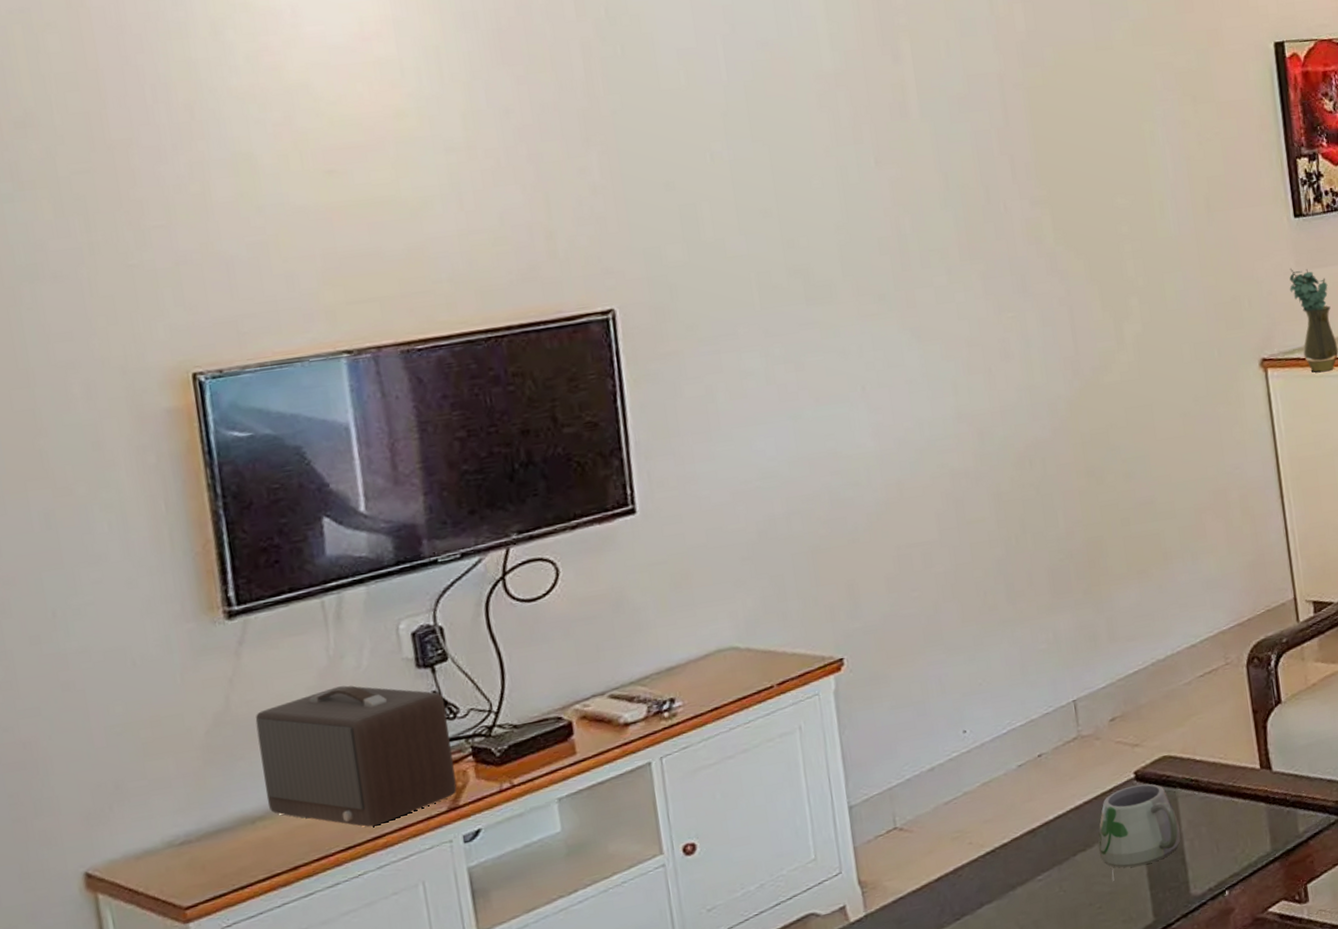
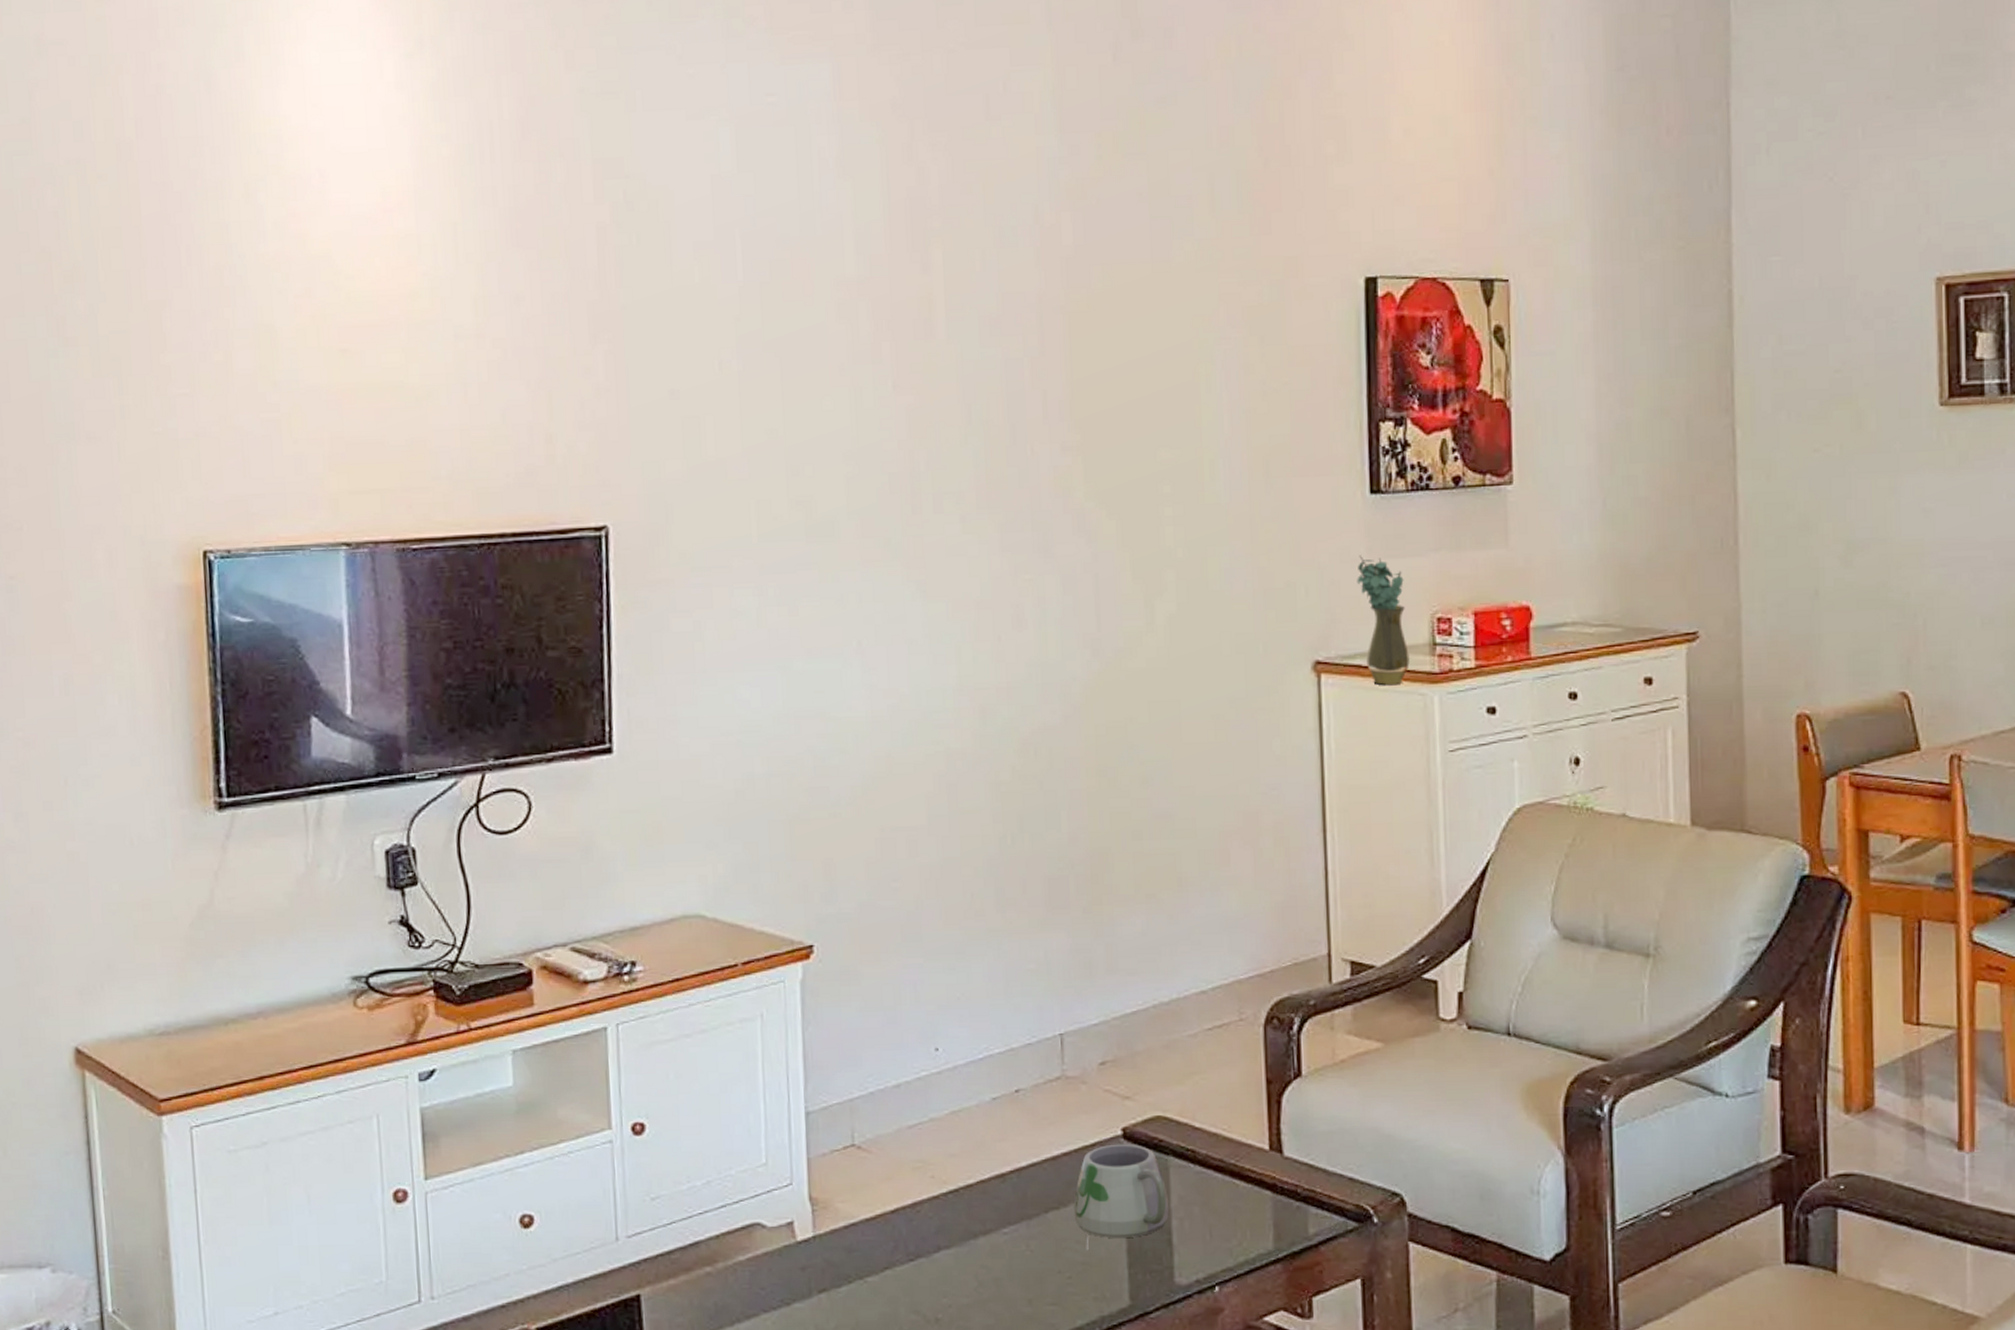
speaker: present [255,685,457,828] -> none [235,896,416,1048]

